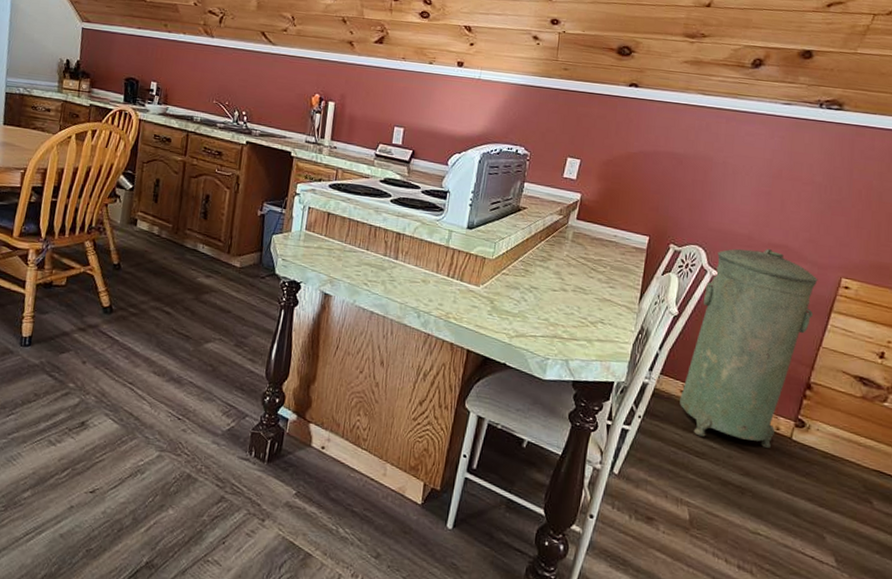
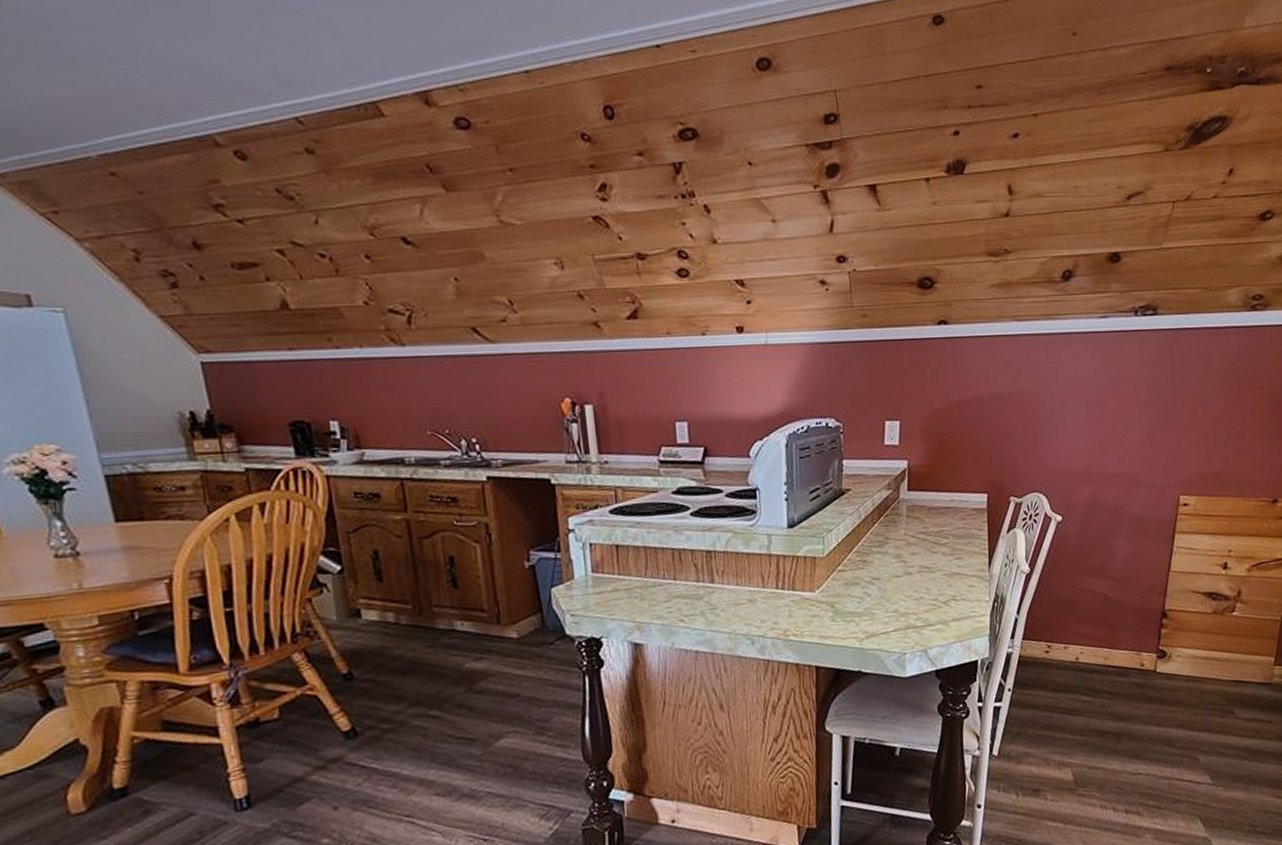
trash can: present [680,248,818,448] -> none [1046,479,1159,694]

